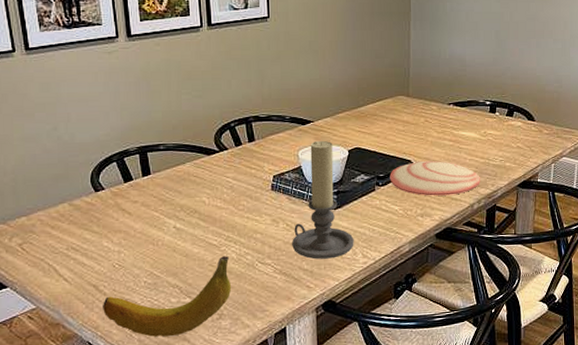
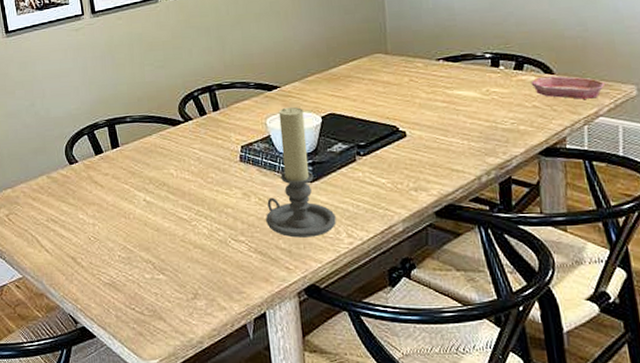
fruit: present [103,256,232,337] -> none [81,231,205,315]
plate: present [390,160,480,196] -> none [372,125,487,167]
bowl: none [517,123,570,142] -> present [530,76,606,99]

